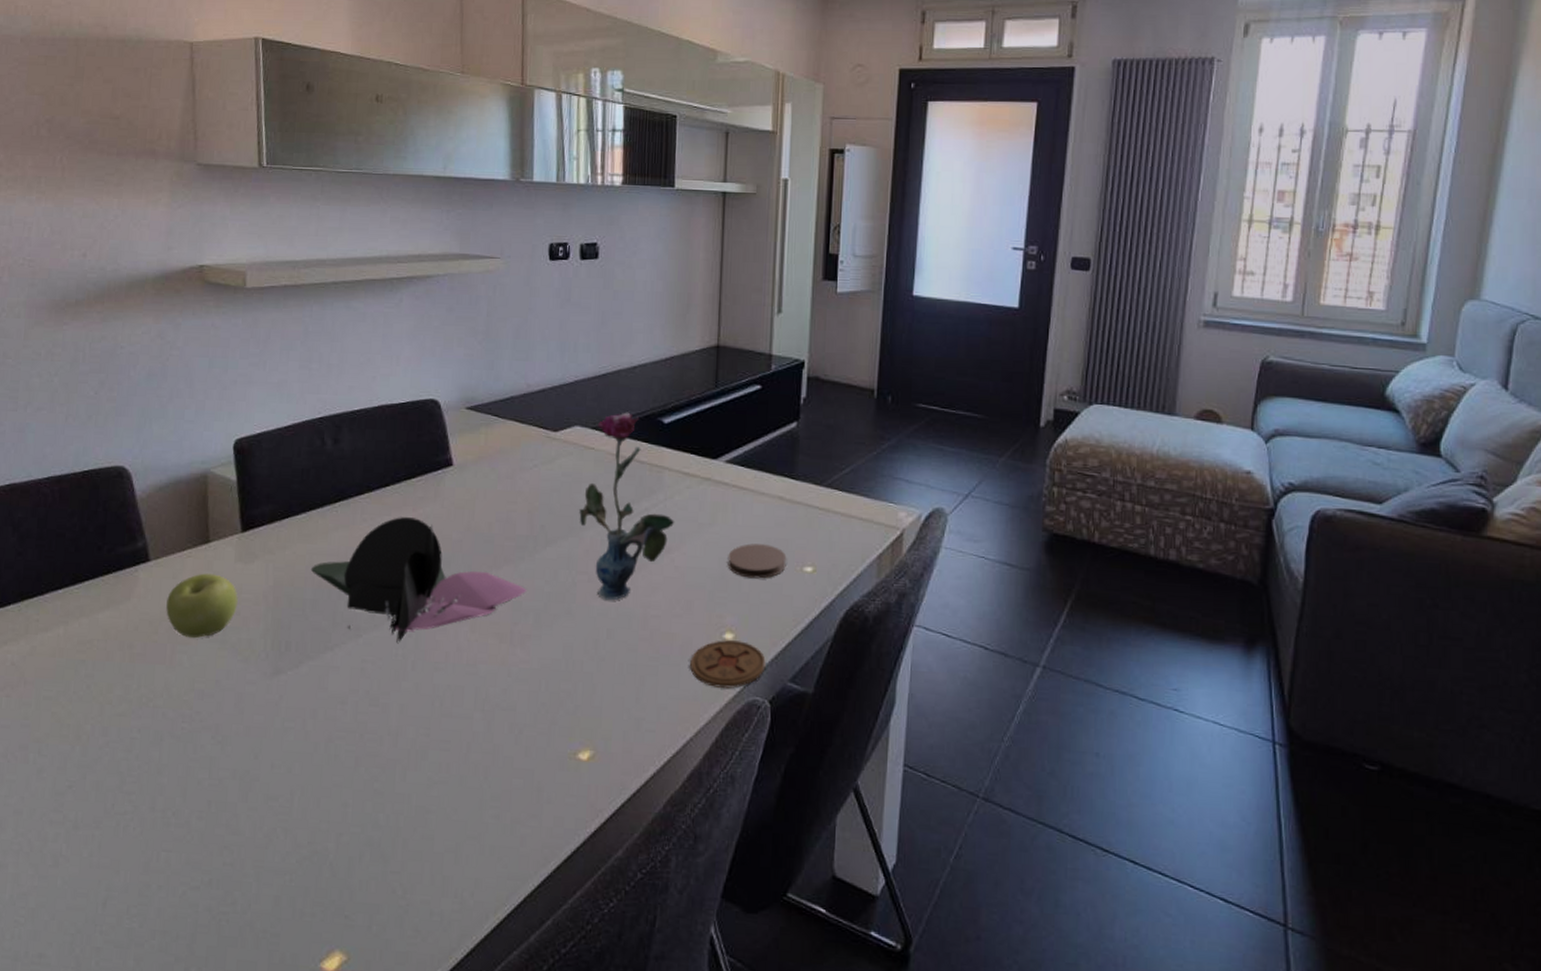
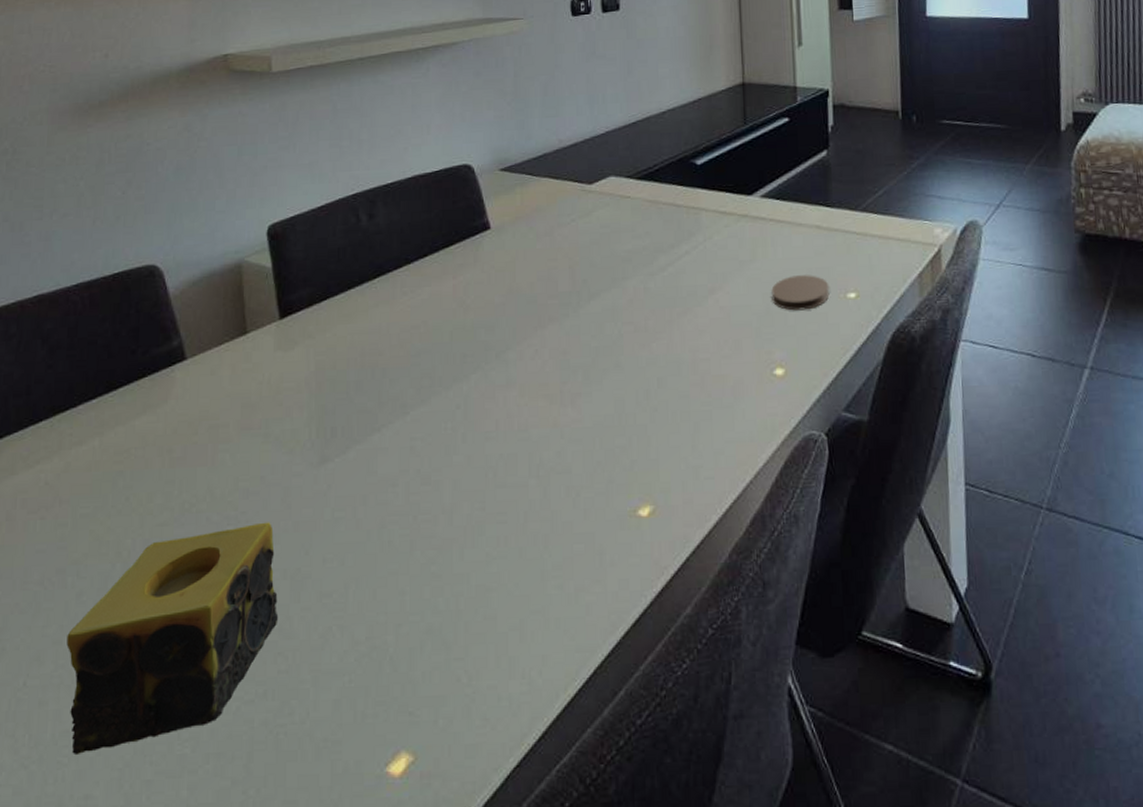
candle: none [26,723,227,917] -> present [66,522,279,756]
apple: present [166,573,238,638] -> none [205,365,279,434]
decorative bowl: present [310,517,527,644] -> none [352,286,574,417]
vase: present [579,412,675,601] -> none [620,157,716,349]
coaster: present [690,640,766,688] -> none [743,375,819,426]

